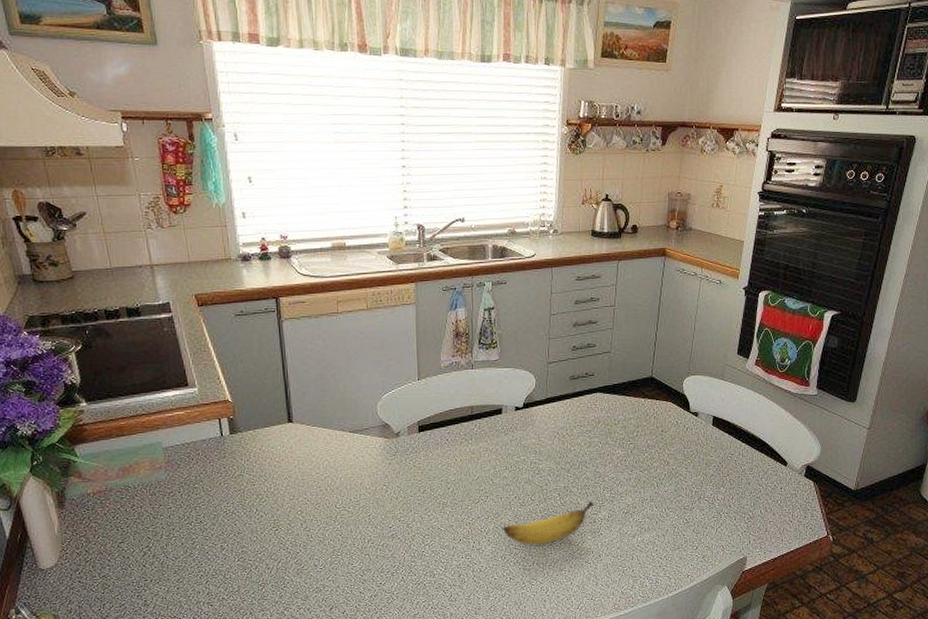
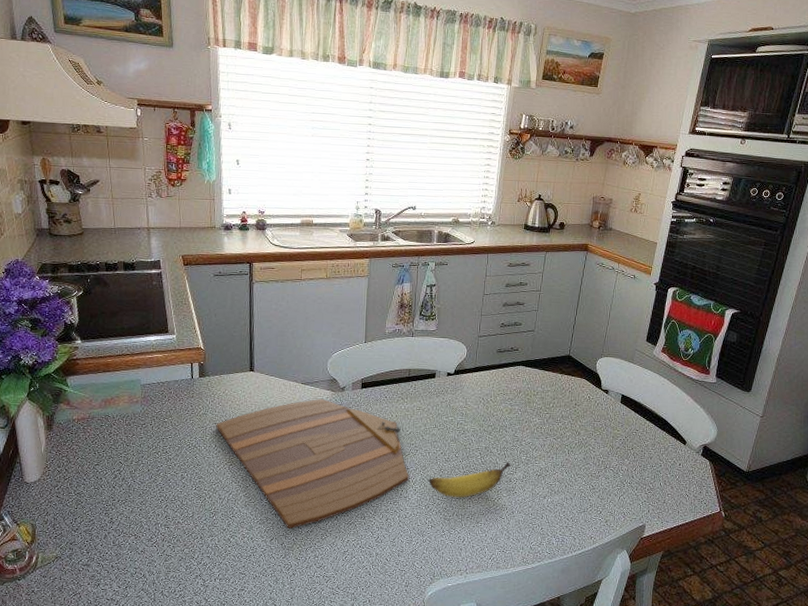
cutting board: none [255,447,481,595] -> present [216,398,409,529]

